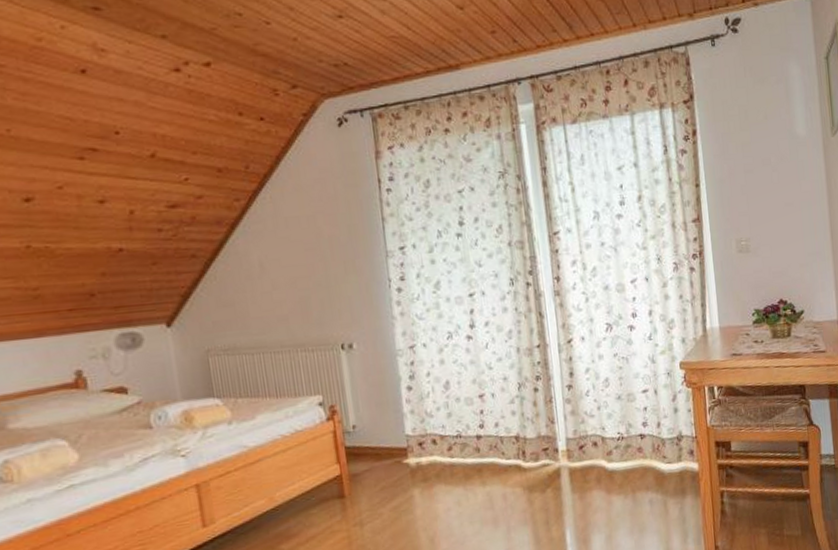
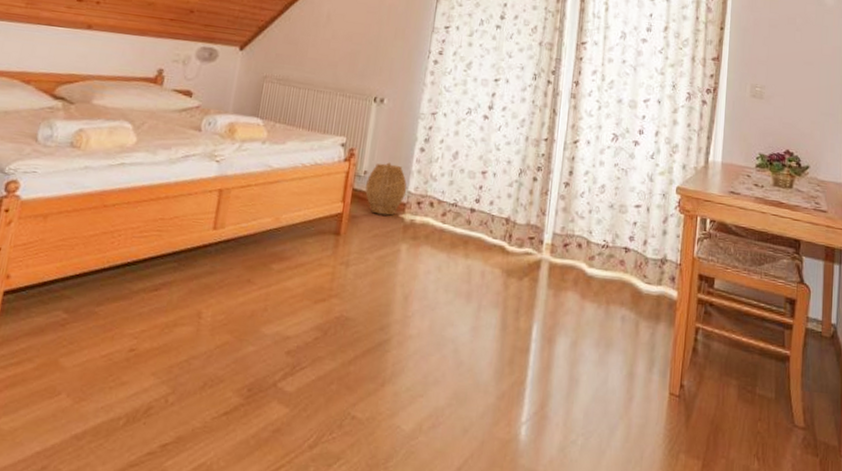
woven basket: none [358,410,404,467] -> present [365,162,407,216]

